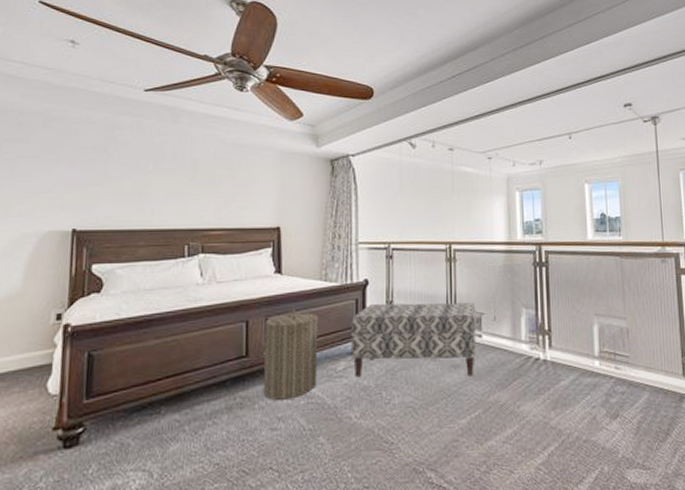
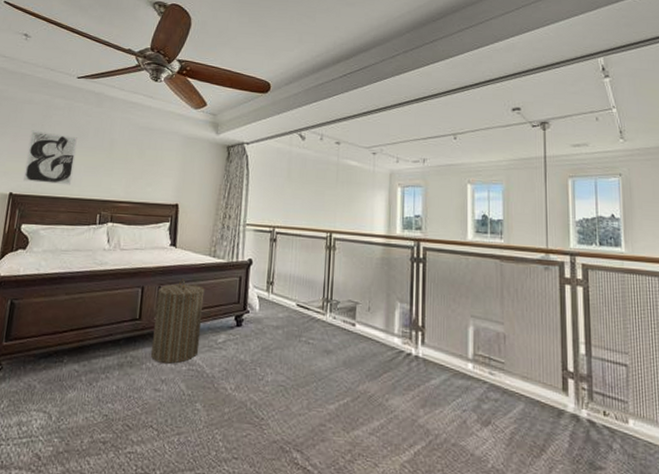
wall art: none [87,154,153,216] -> present [23,130,78,186]
bench: present [350,302,477,377] -> none [230,283,352,363]

